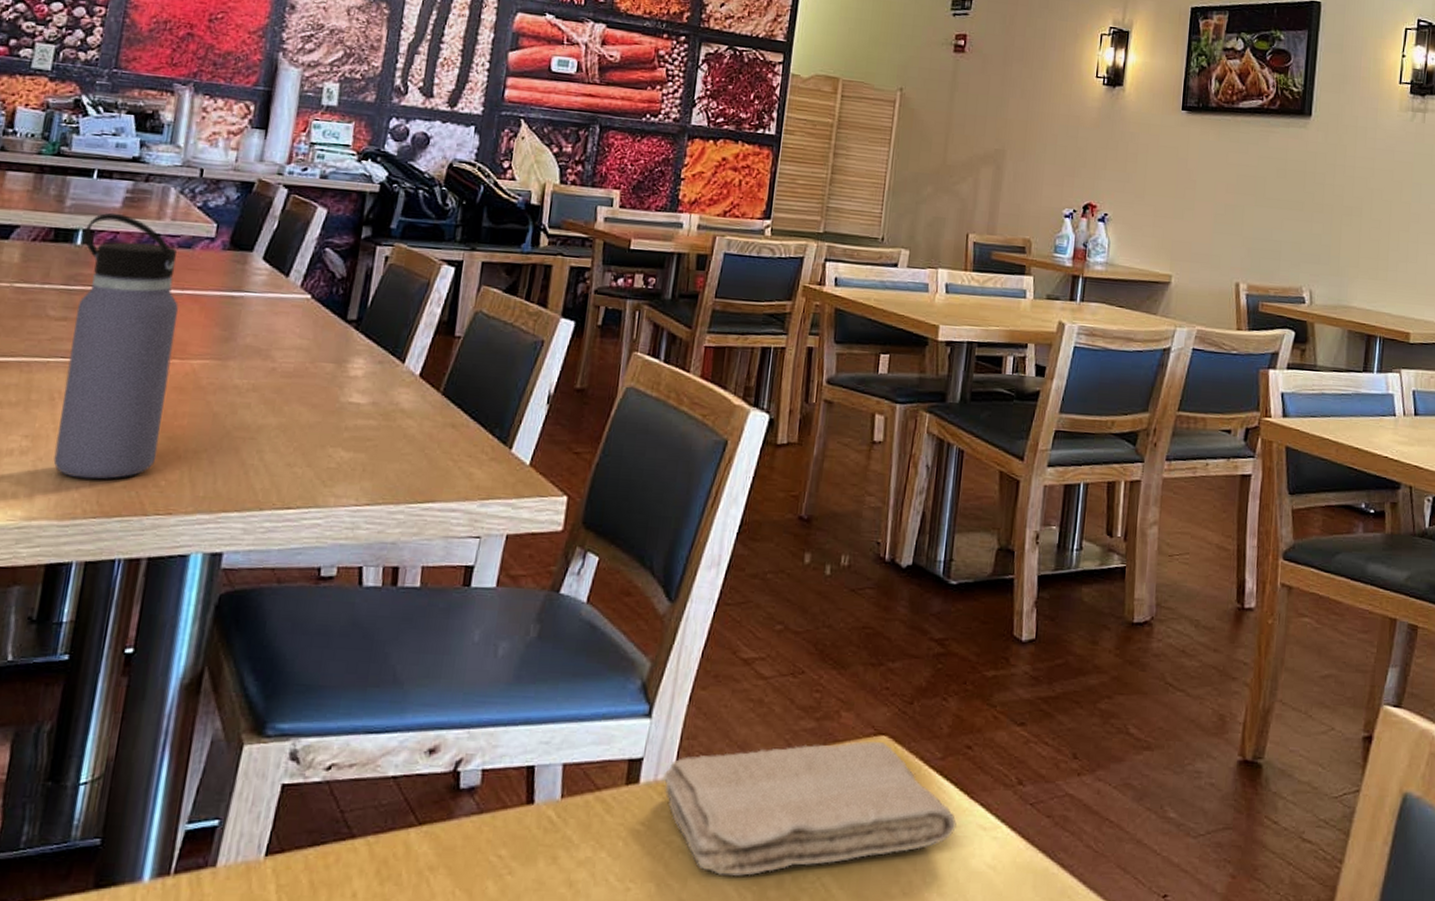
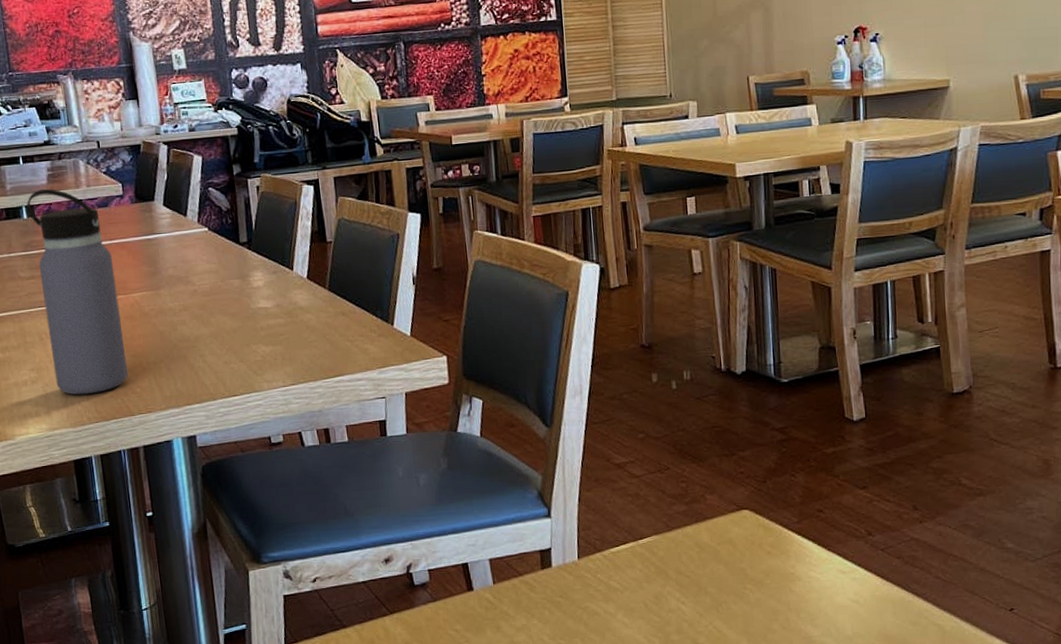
washcloth: present [663,741,957,876] -> none [570,515,819,628]

